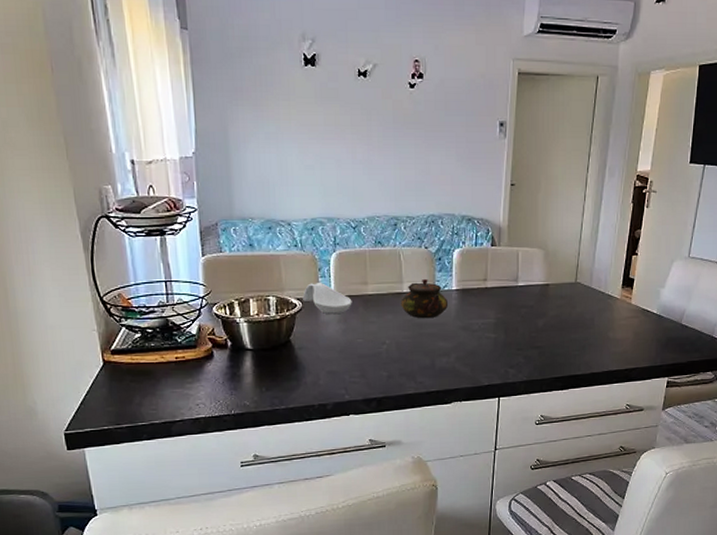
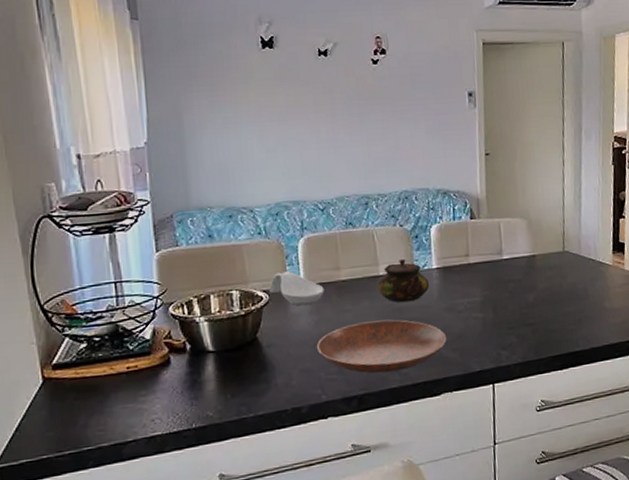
bowl: none [342,333,460,380] -> present [316,319,447,373]

